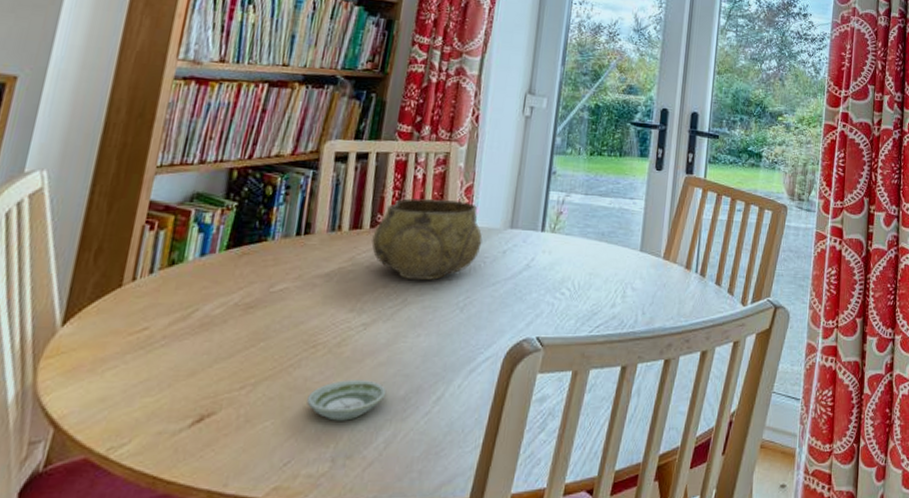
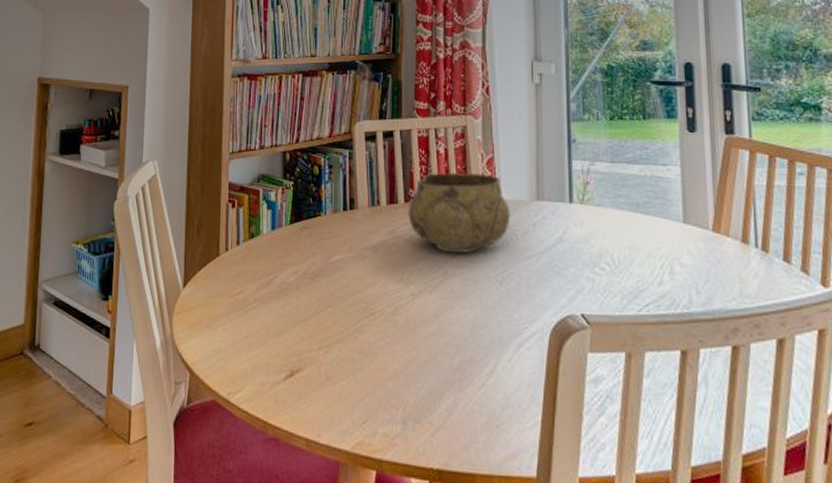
saucer: present [307,380,387,421] -> none [374,347,442,386]

